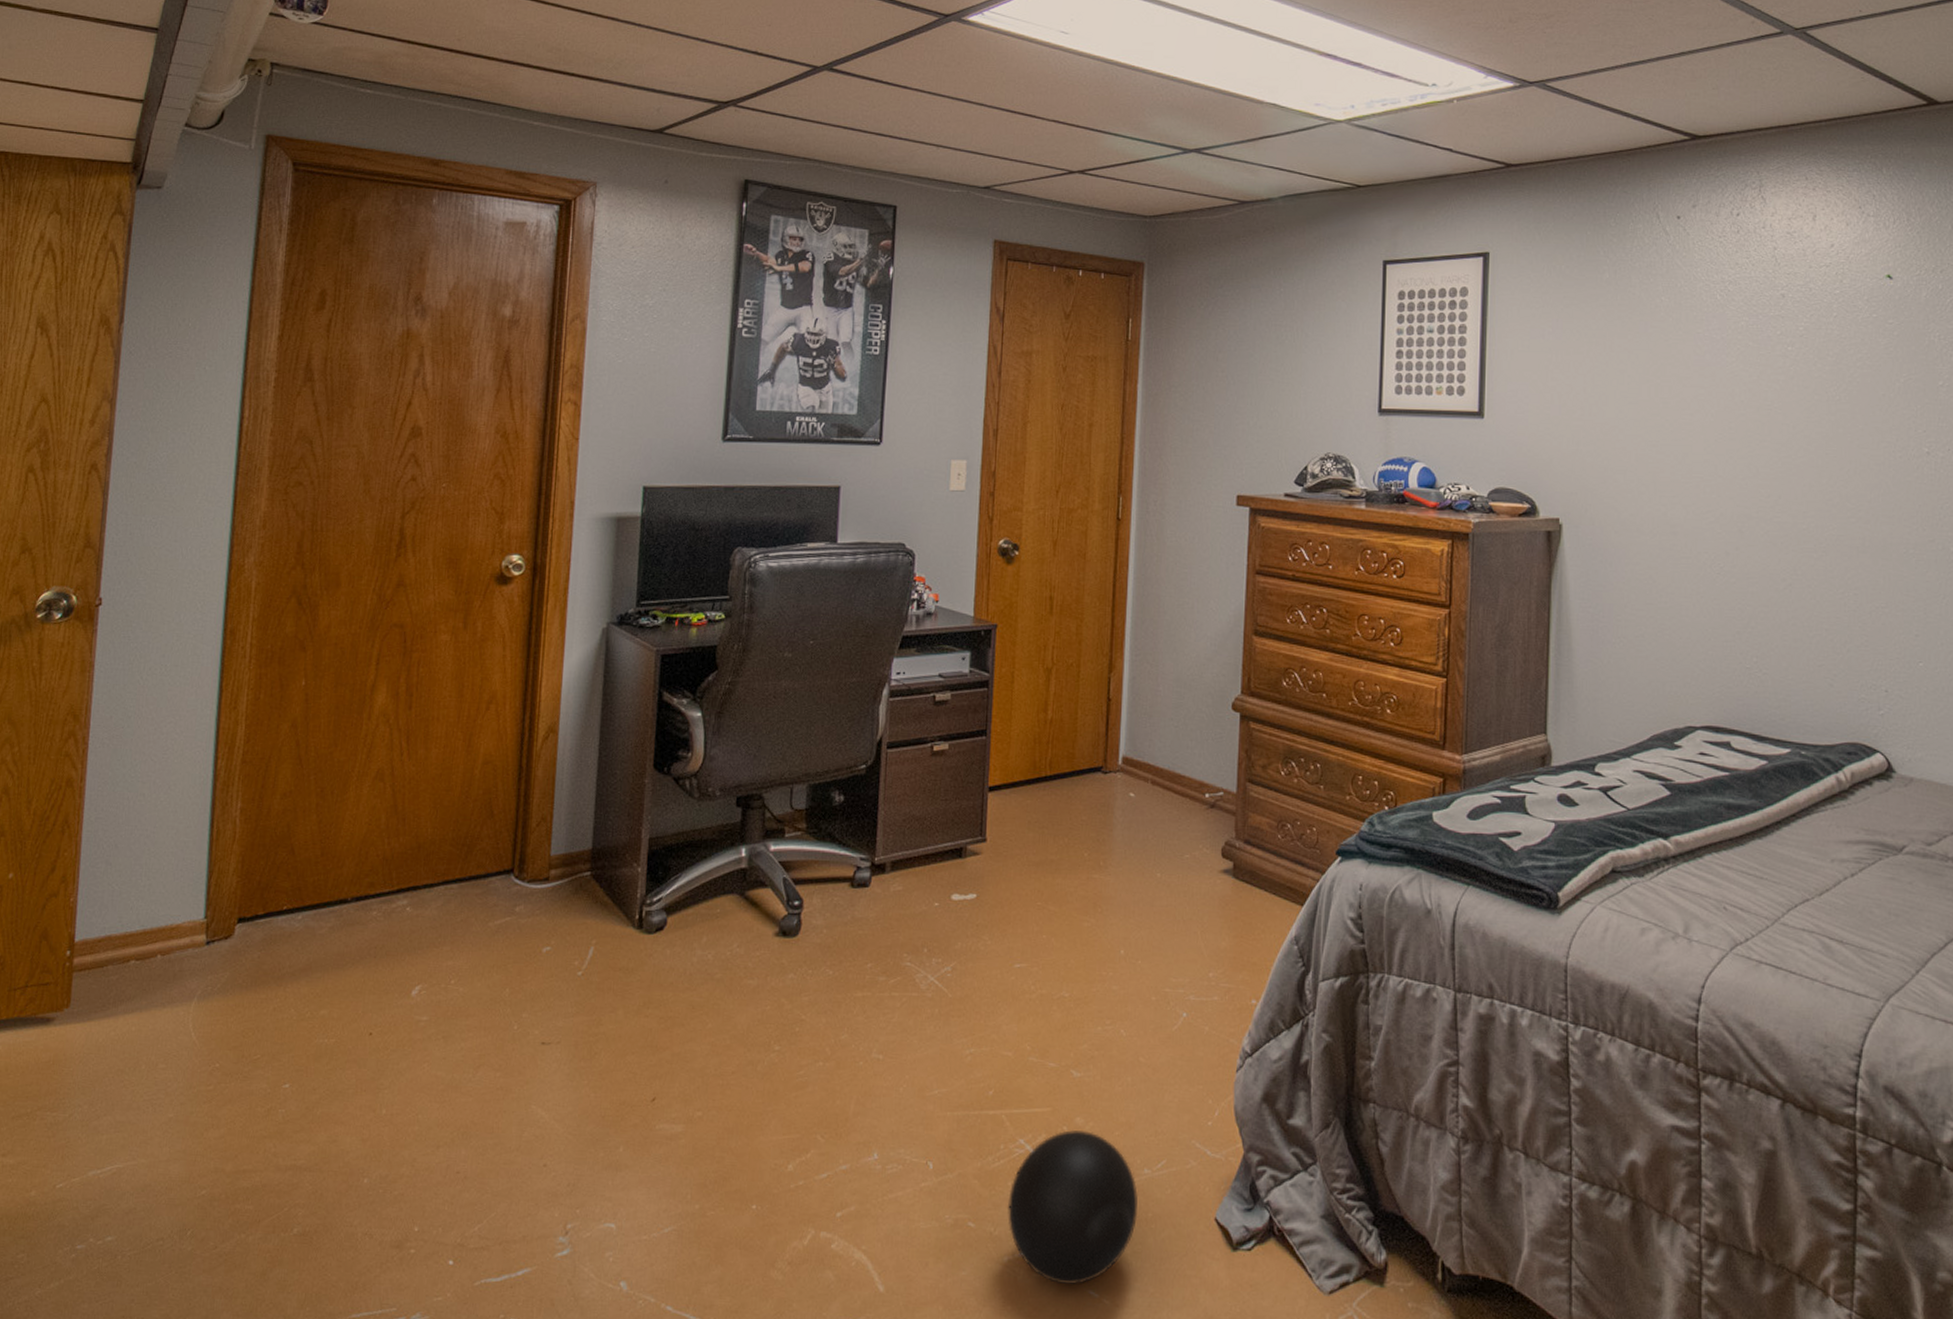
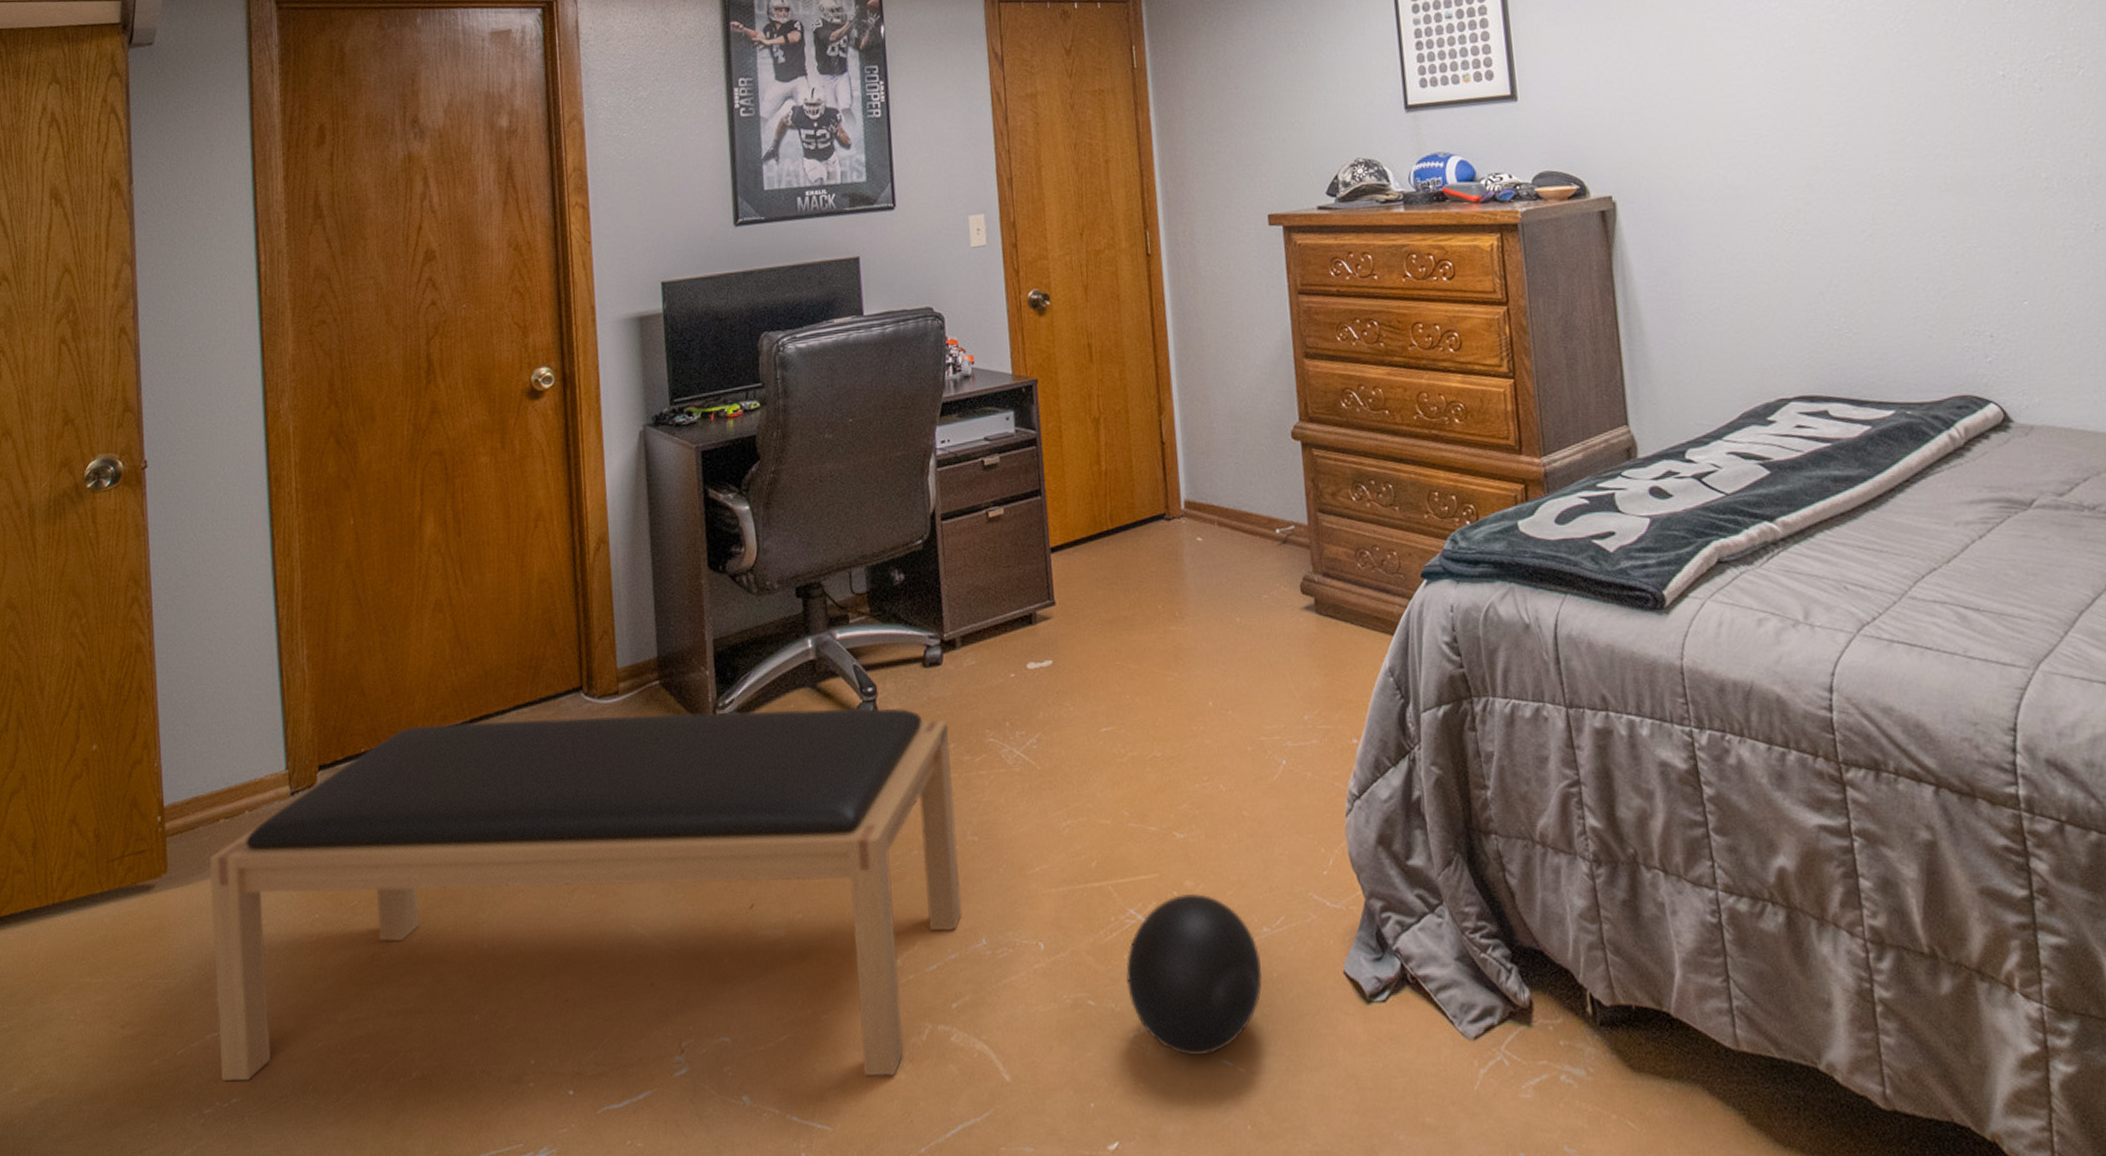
bench: none [99,890,868,1276] -> present [209,708,962,1081]

